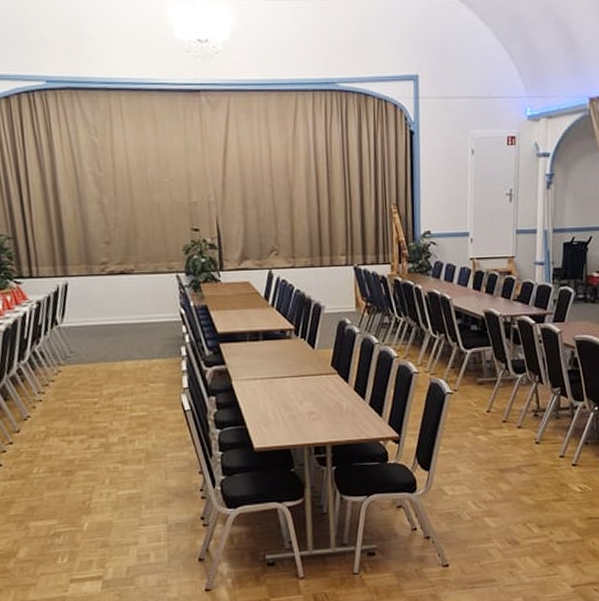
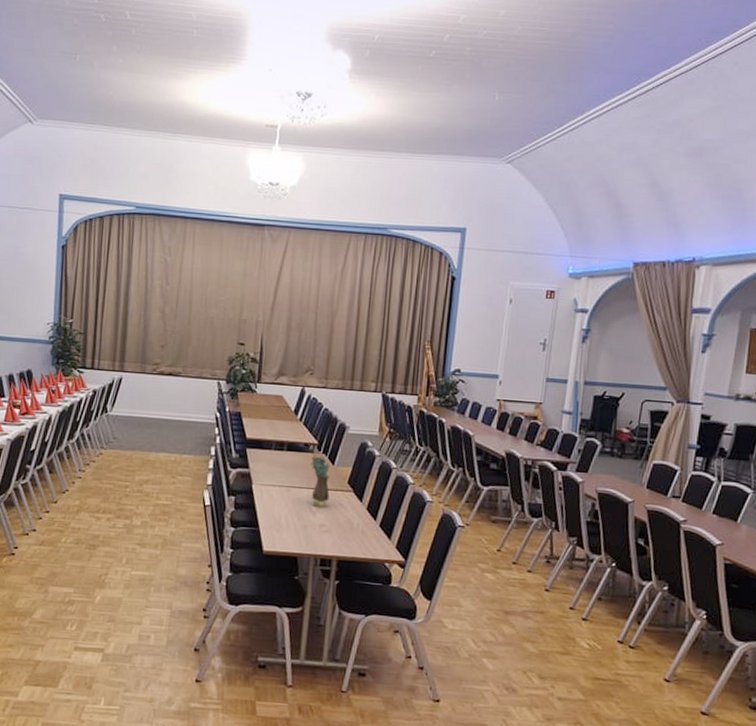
vase: none [290,339,314,396] -> present [311,453,330,508]

